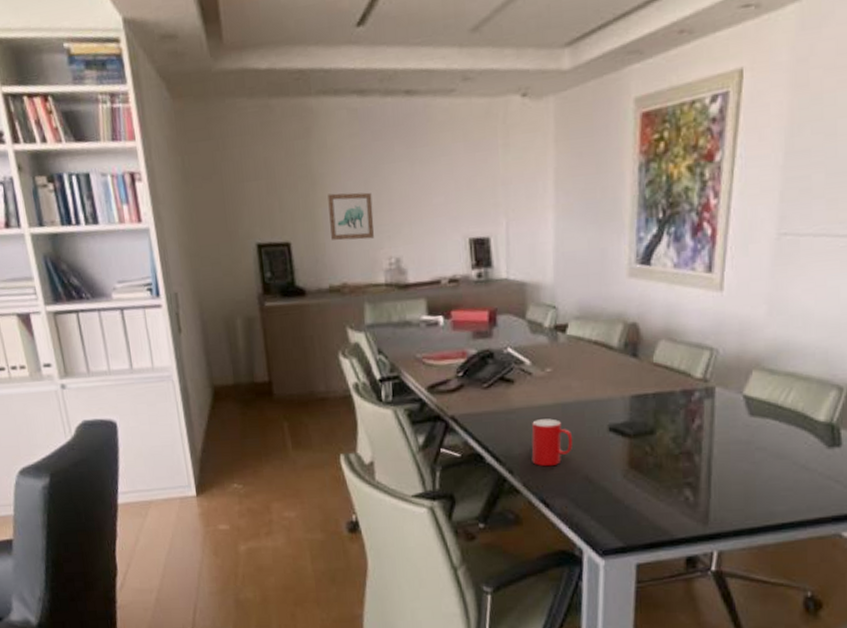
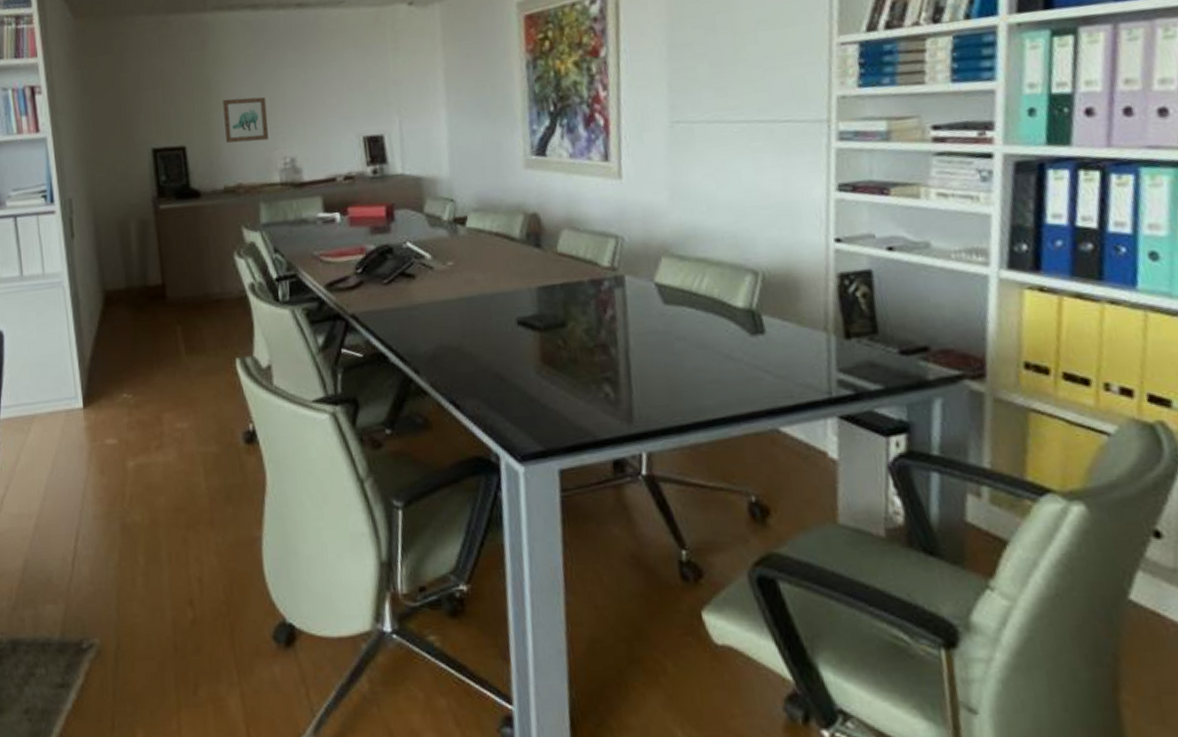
cup: present [531,418,573,467] -> none [436,313,481,365]

